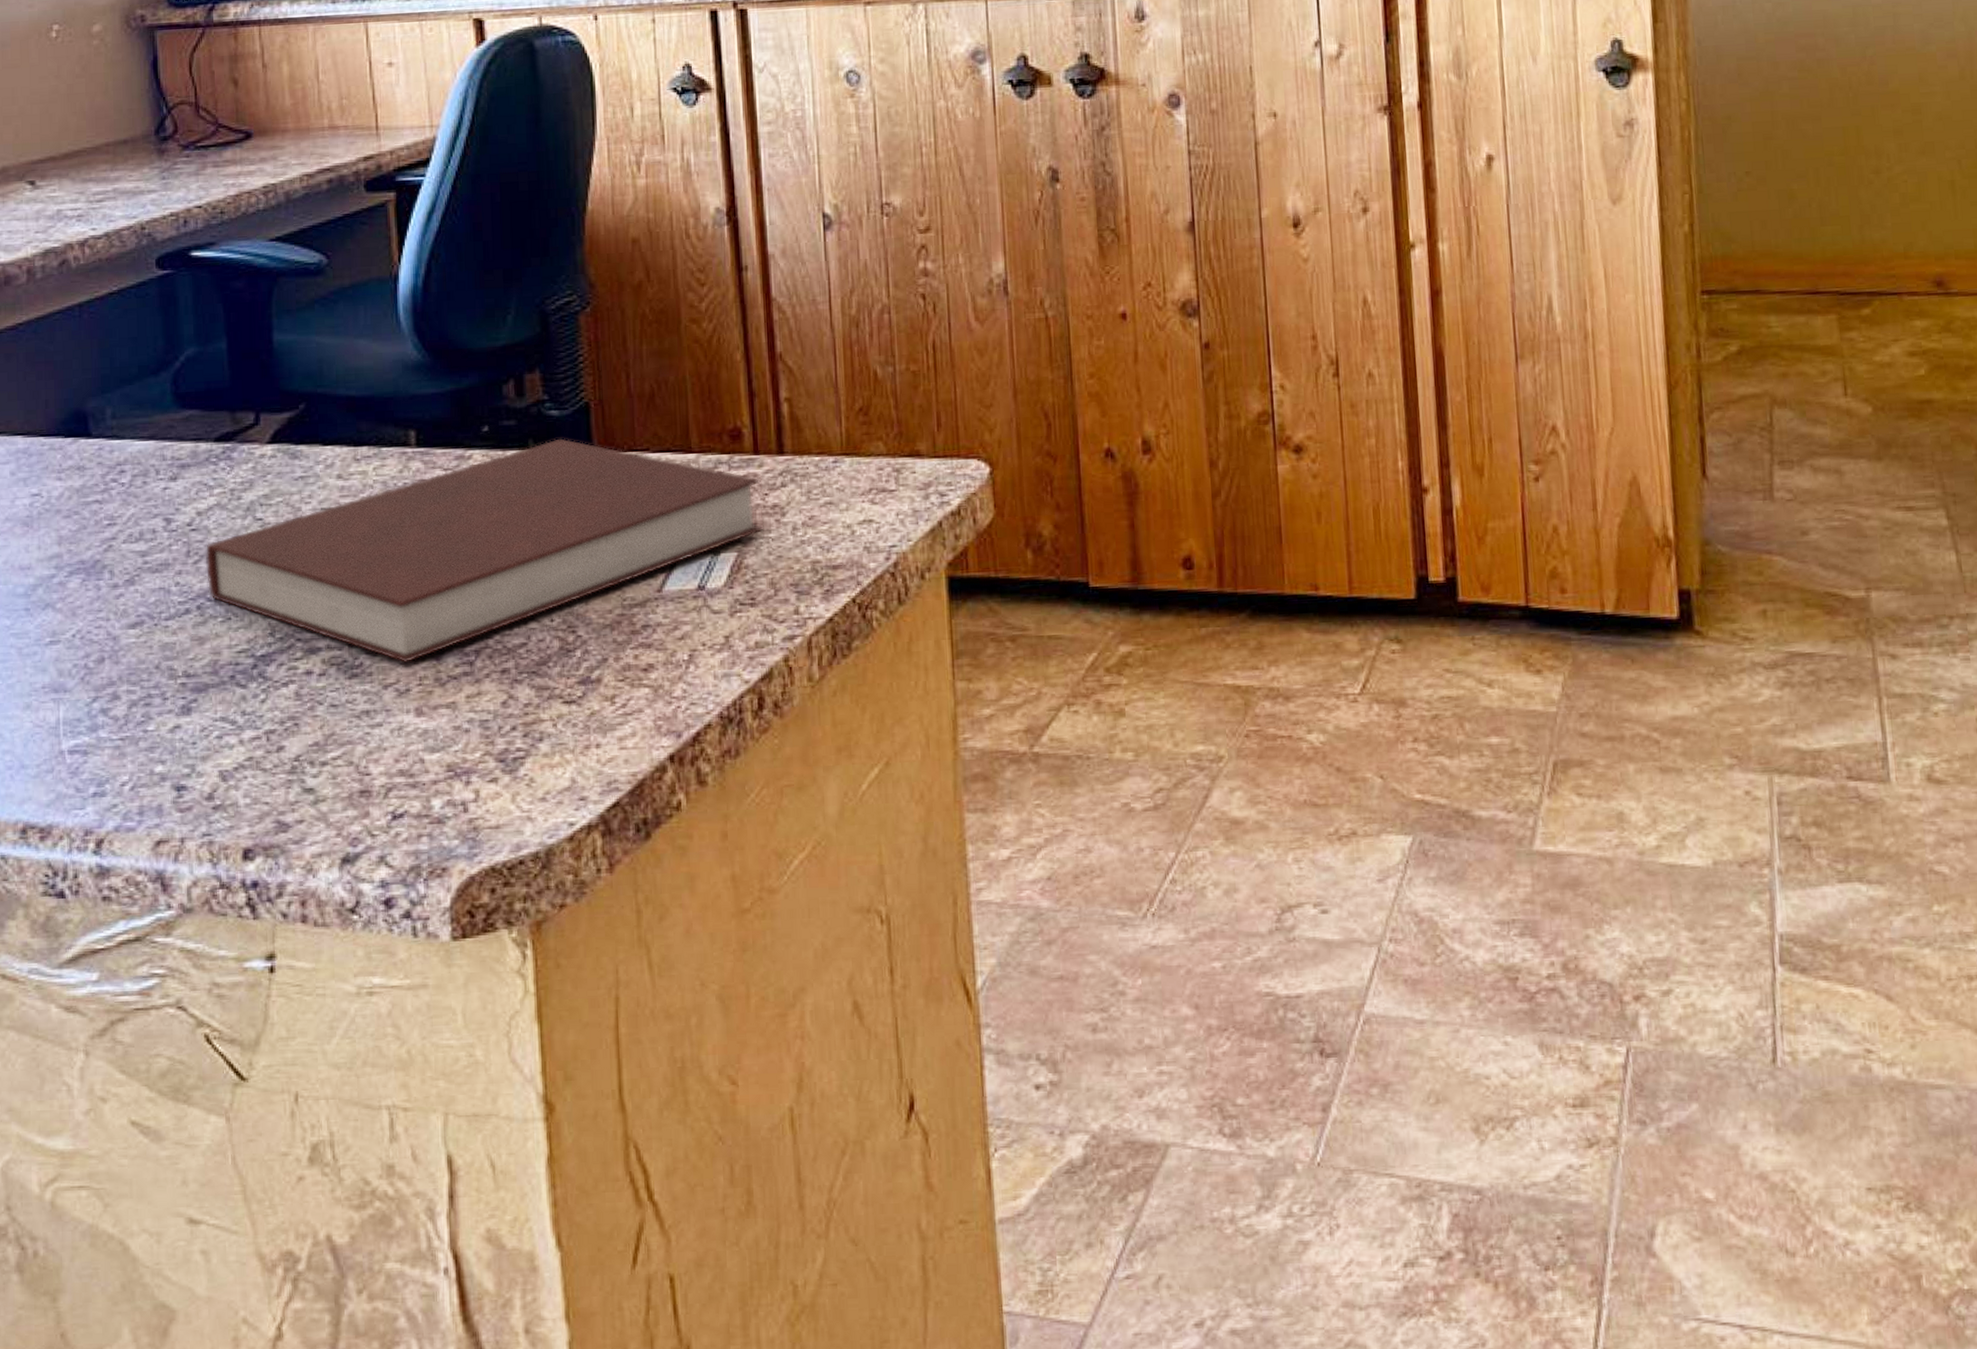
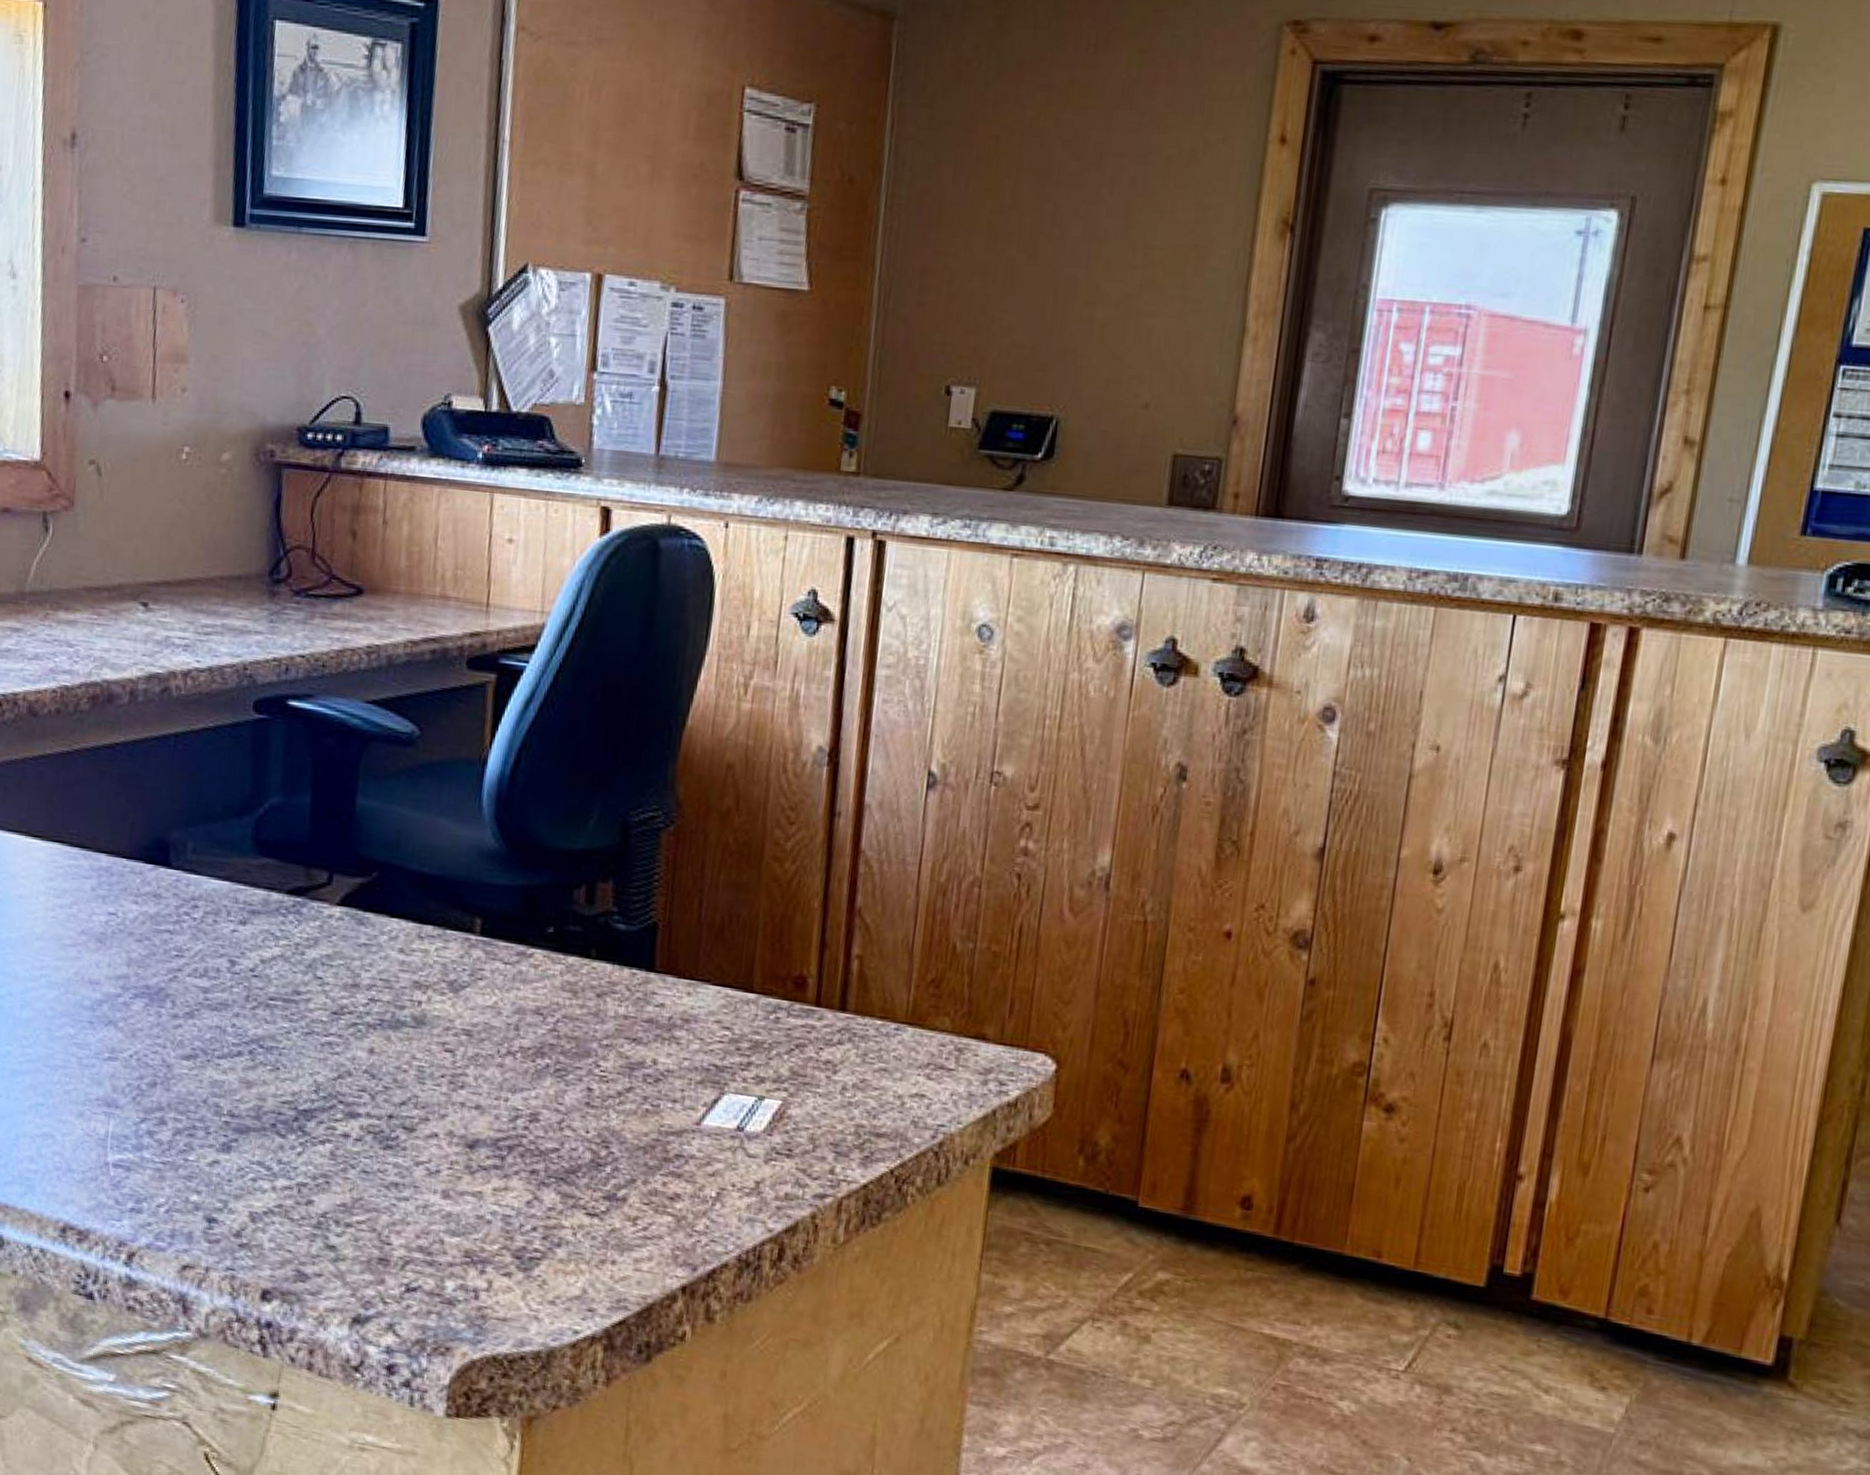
notebook: present [206,438,764,664] -> none [262,953,818,1145]

